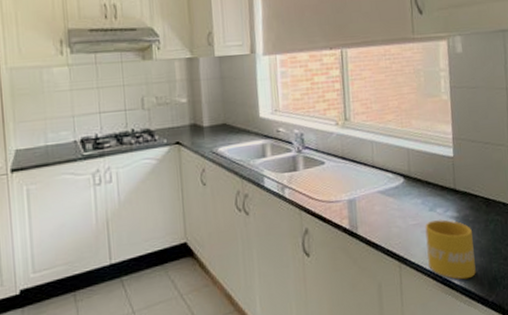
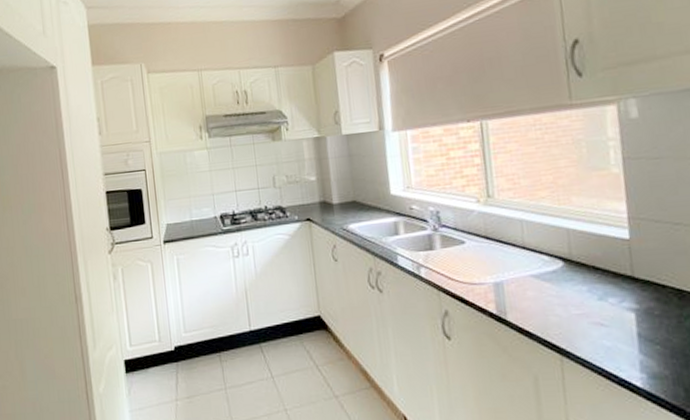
mug: present [425,219,476,280] -> none [593,311,666,383]

